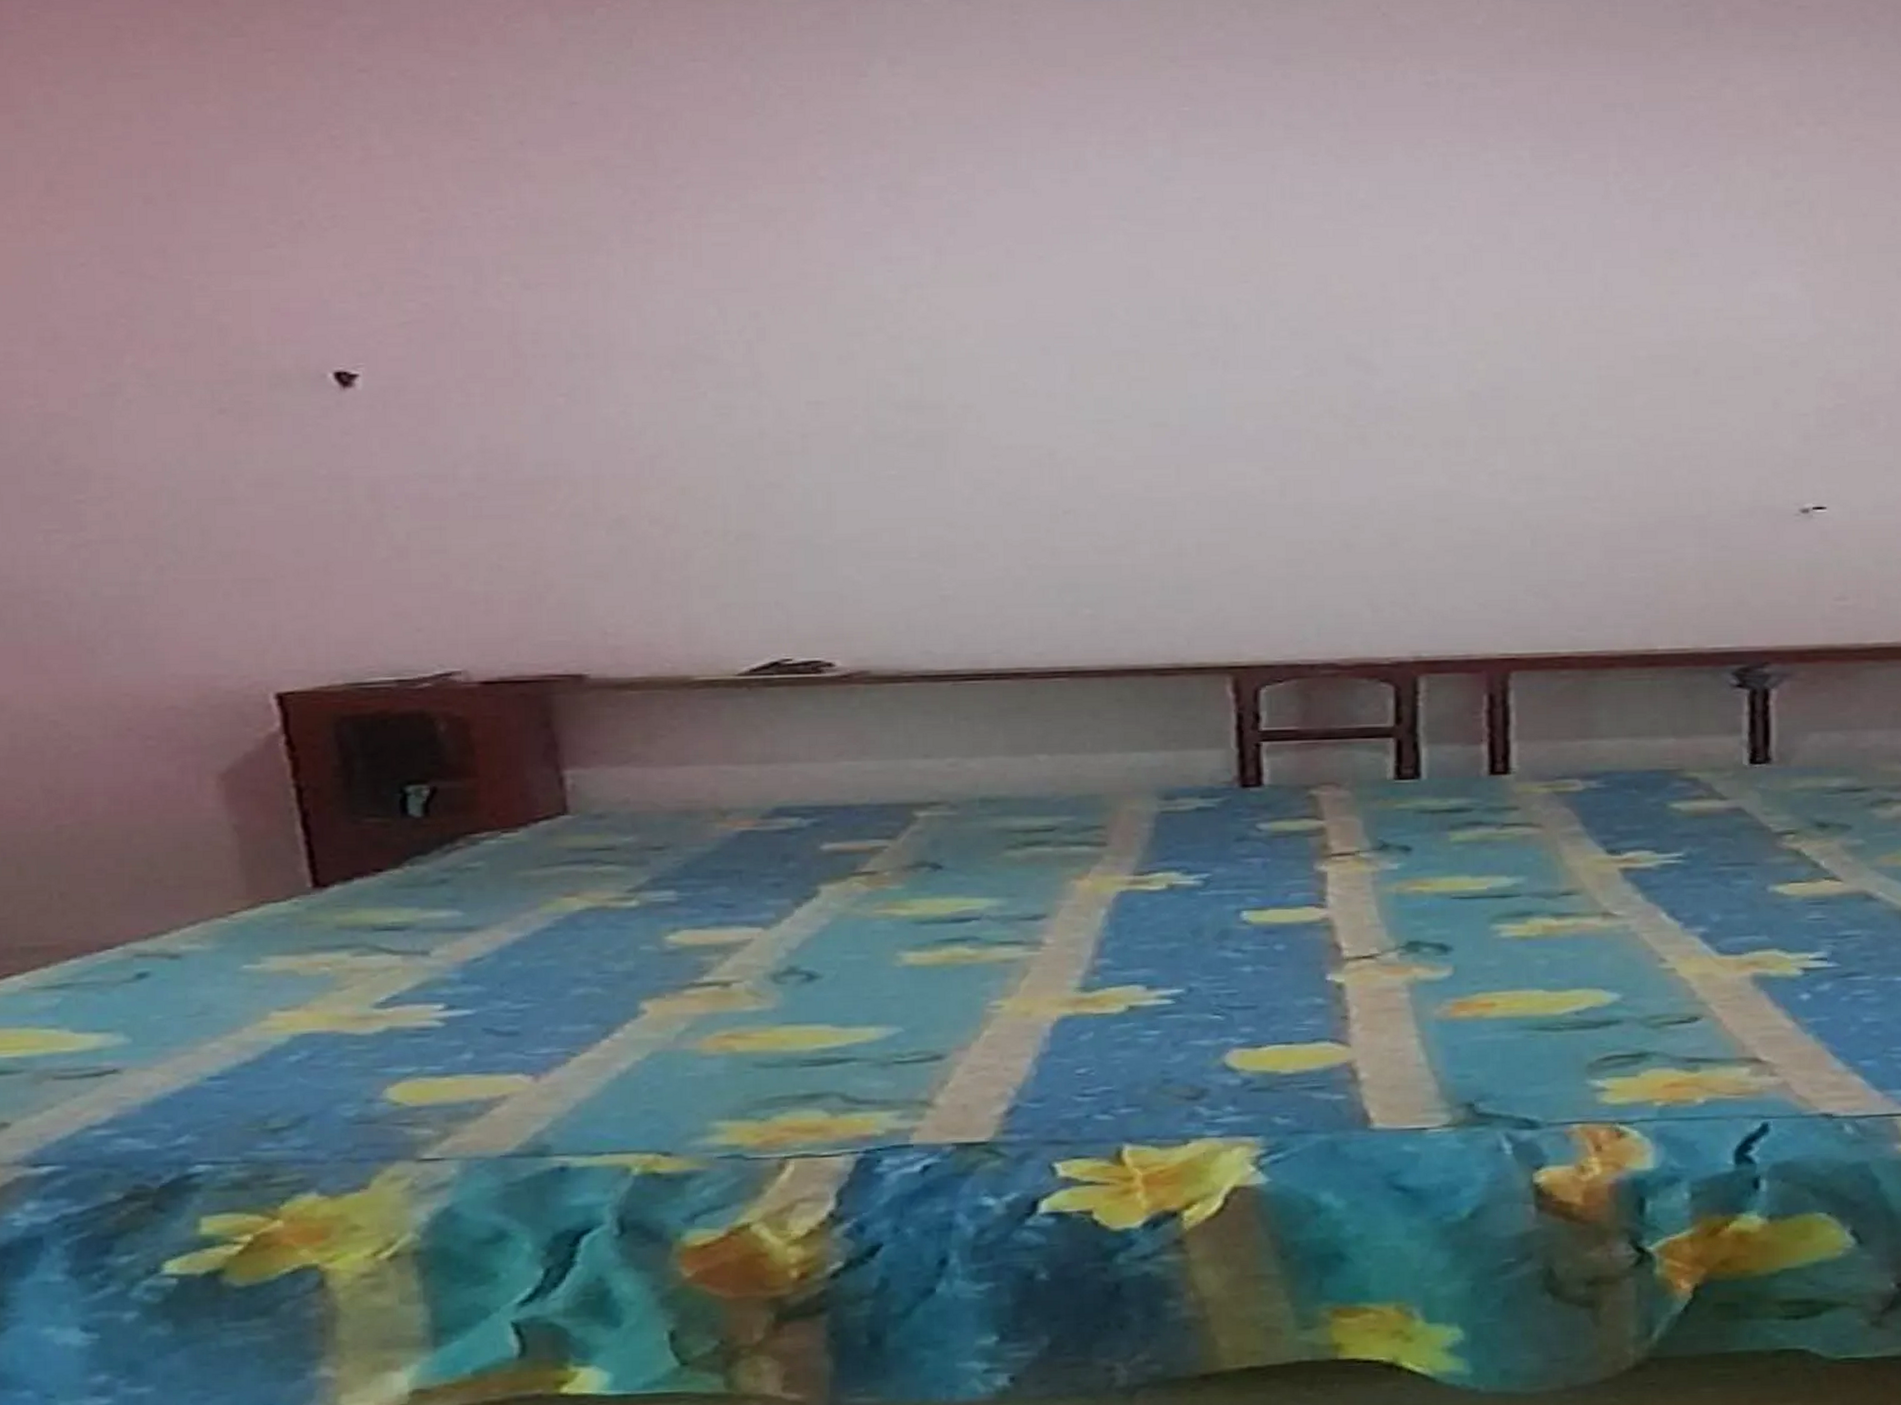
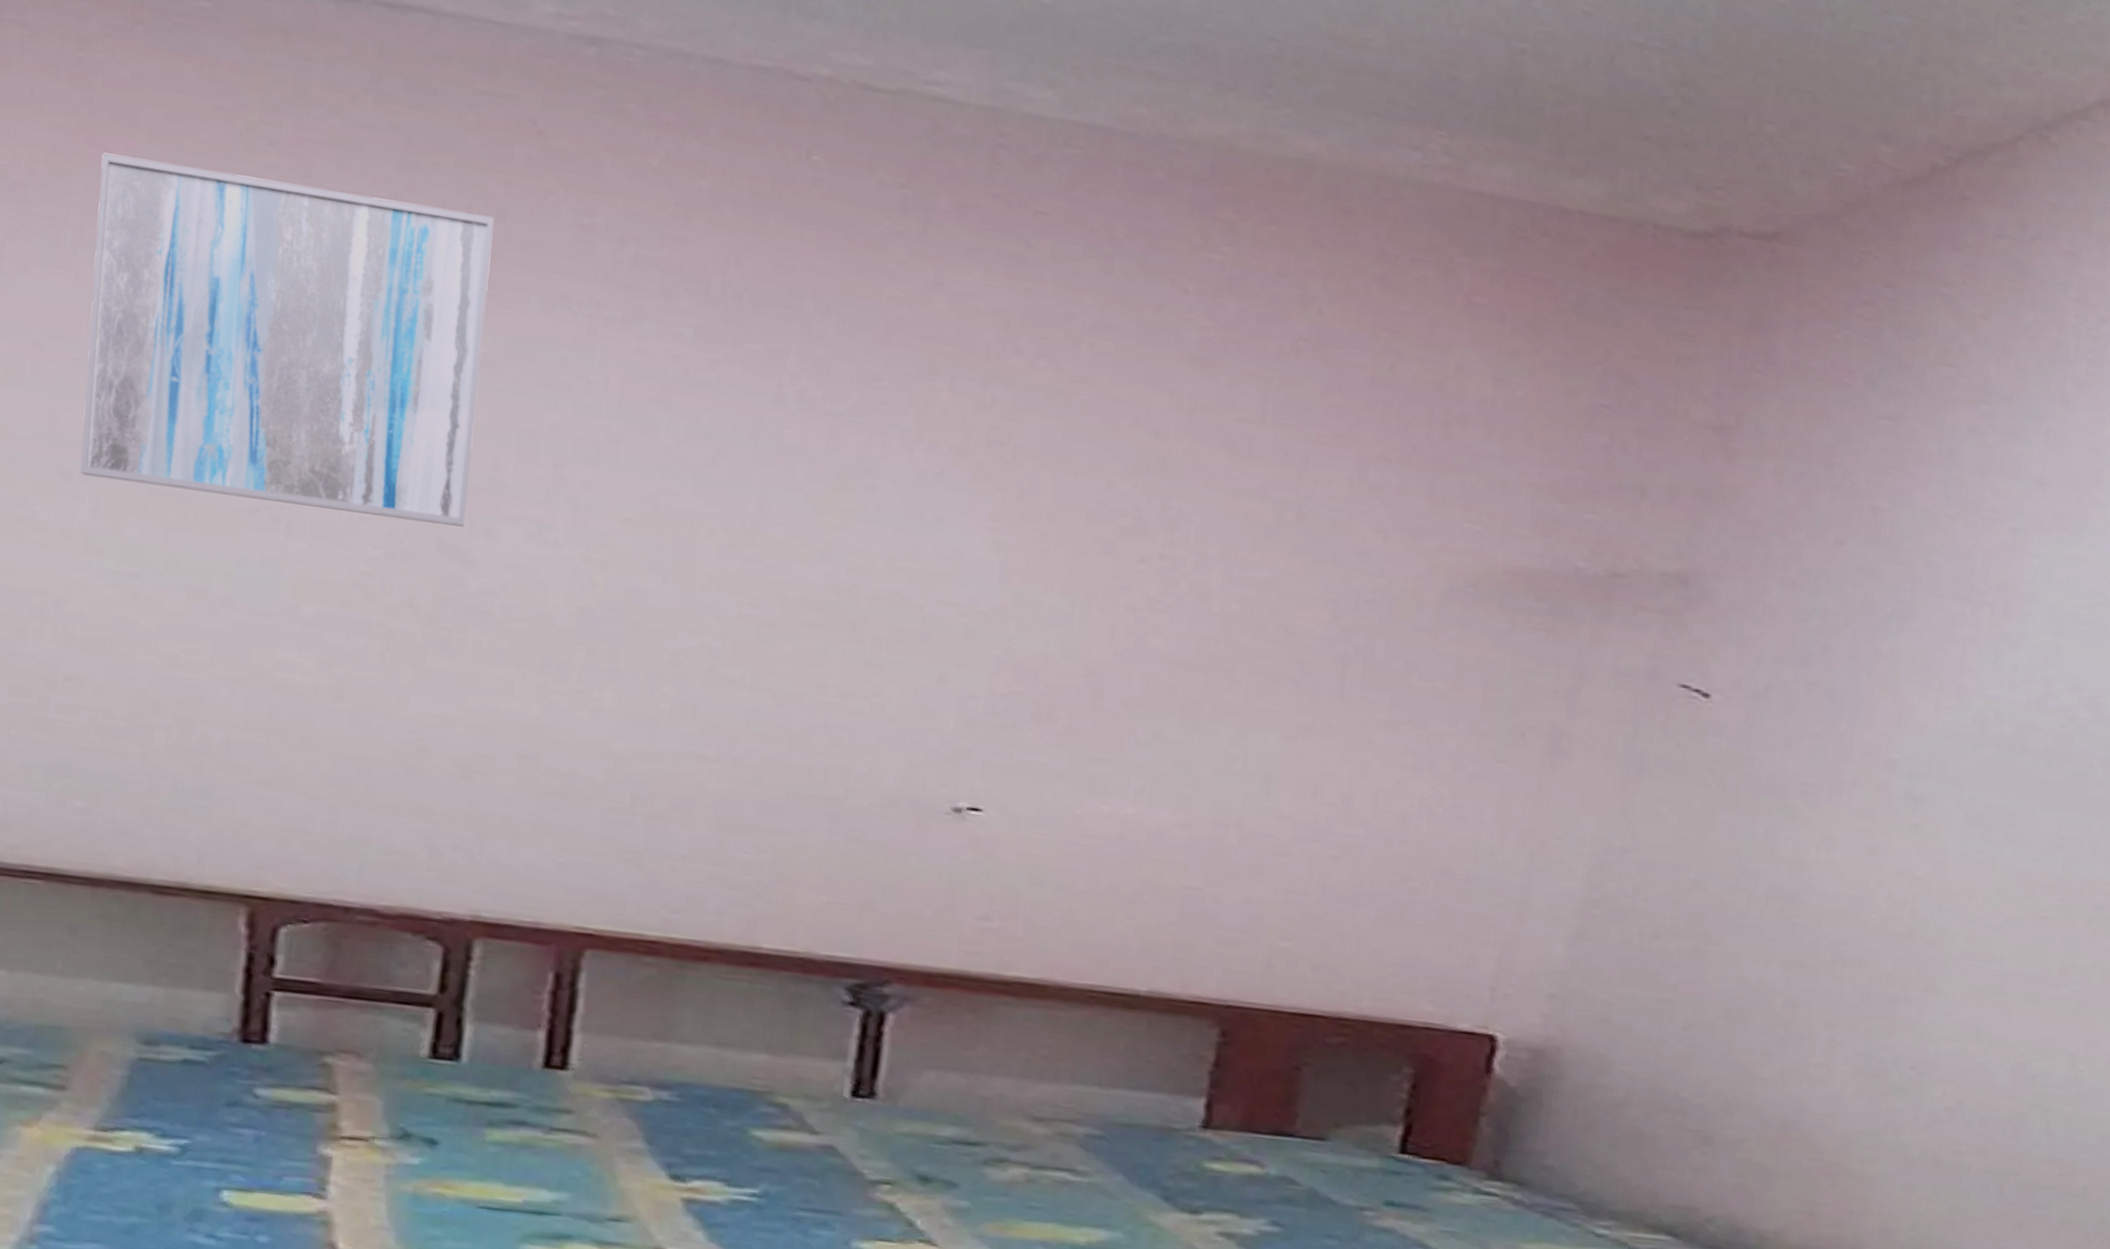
wall art: none [1041,88,1365,348] -> present [79,152,495,527]

